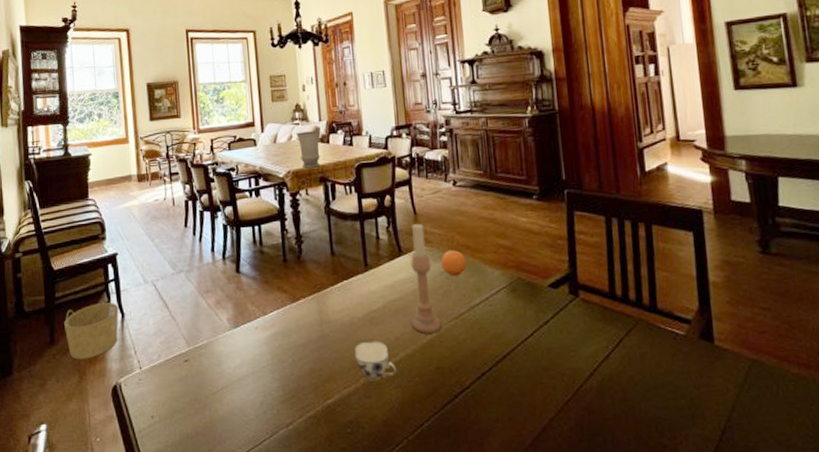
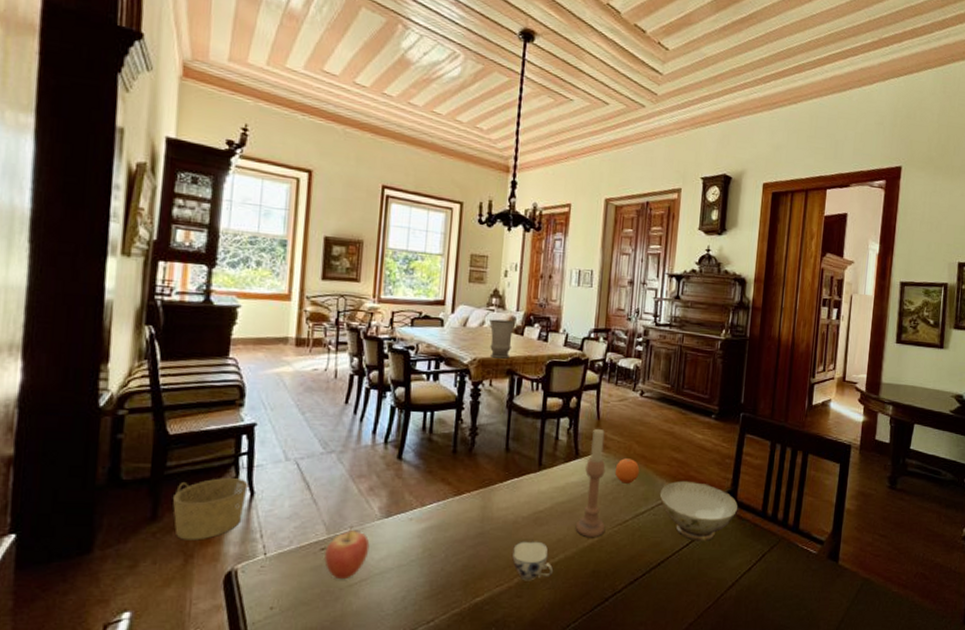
fruit: none [188,337,225,388] -> present [323,525,370,580]
ceramic bowl: none [491,267,581,330] -> present [659,480,738,542]

